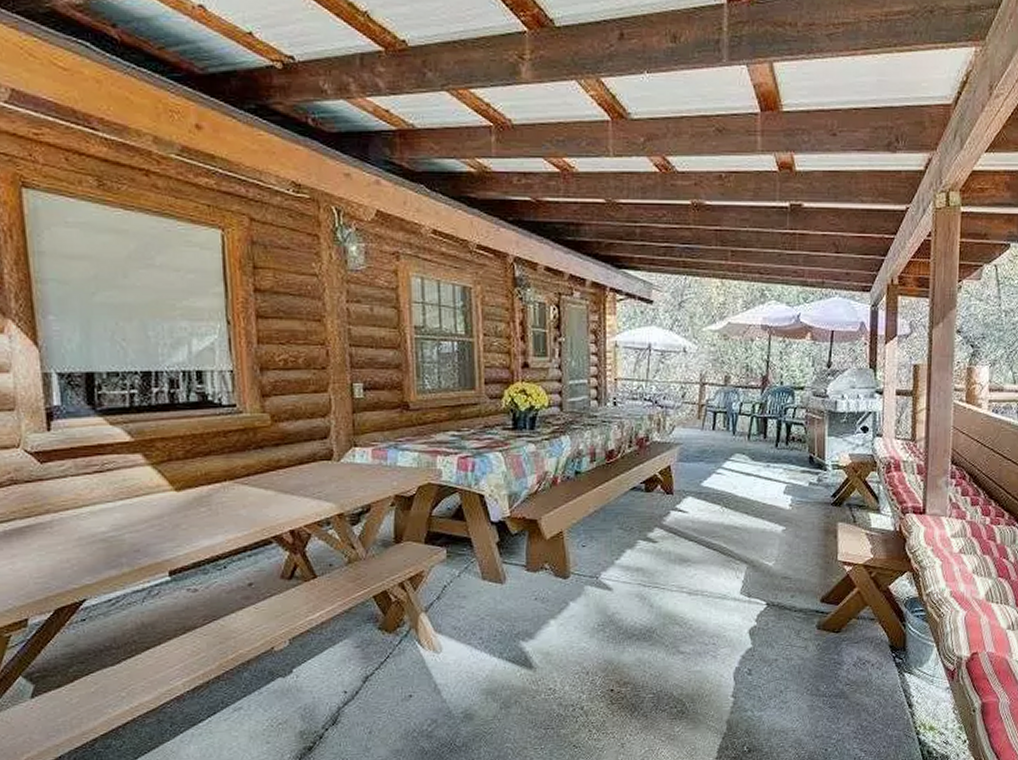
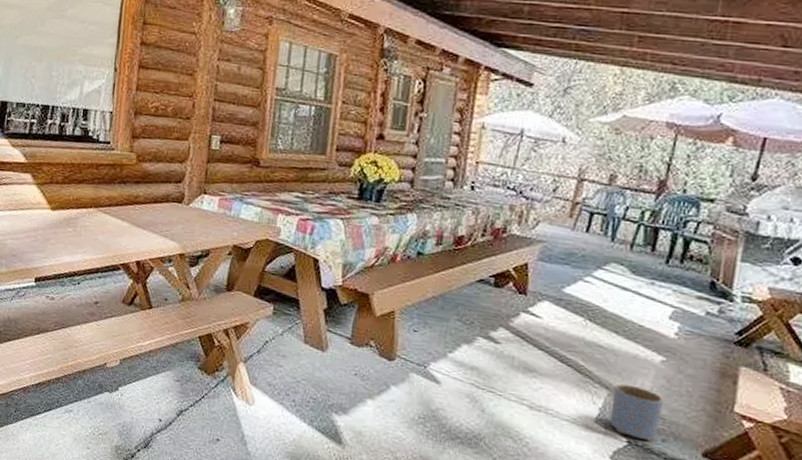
planter: none [751,555,789,599] -> present [610,383,665,441]

